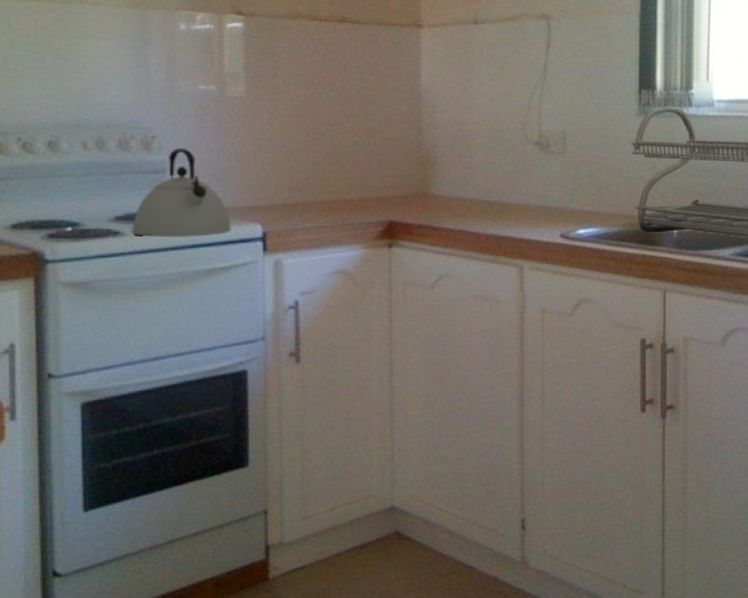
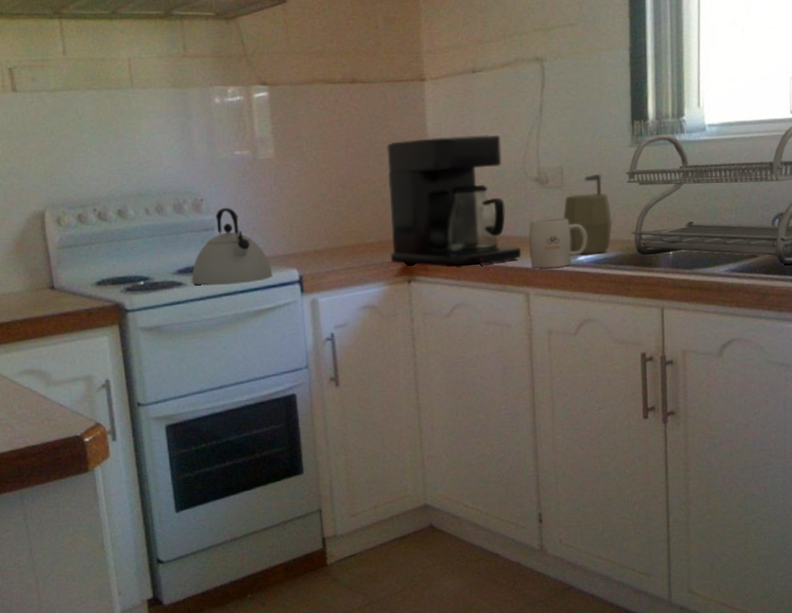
coffee maker: none [370,89,517,235] -> present [386,135,522,269]
mug: none [526,185,589,240] -> present [529,218,588,268]
soap dispenser: none [564,142,615,228] -> present [563,174,612,255]

